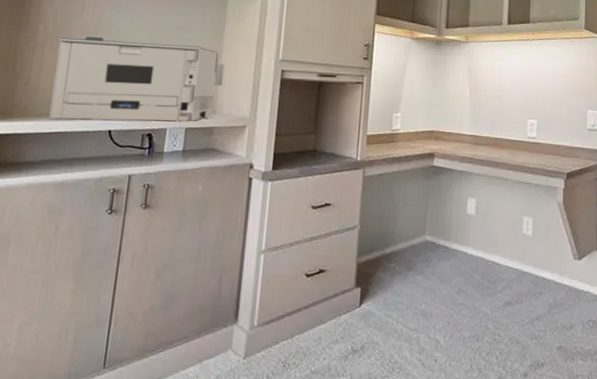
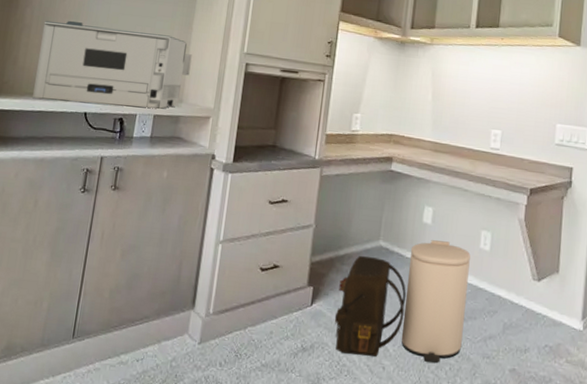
backpack: none [385,251,454,350] -> present [335,255,406,357]
pedal bin: none [451,230,514,350] -> present [401,240,471,364]

